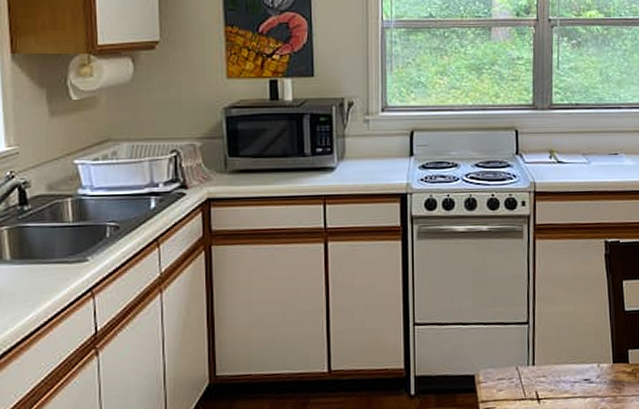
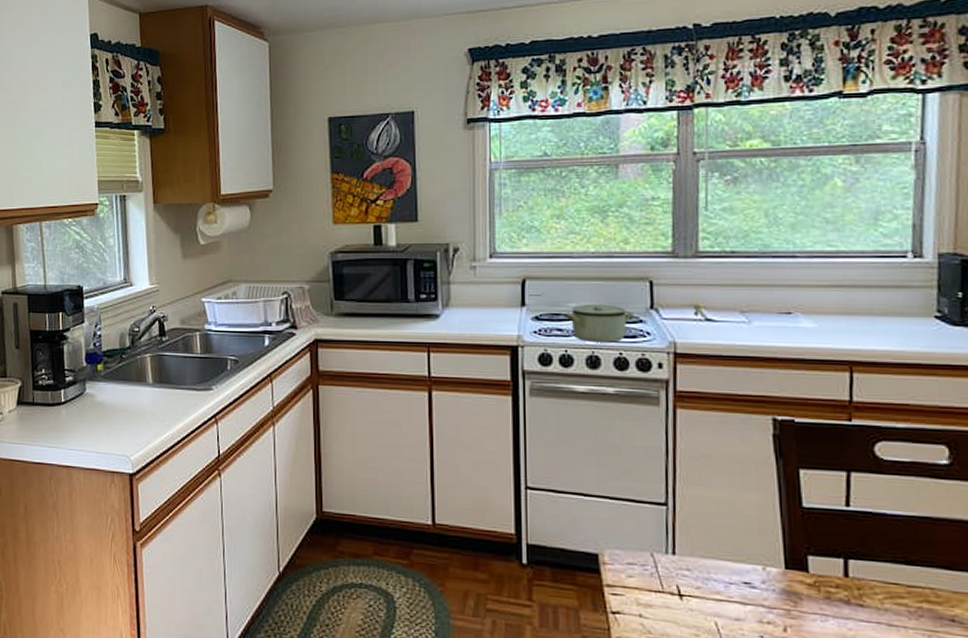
cooking pot: none [447,151,503,187] -> present [565,304,634,344]

